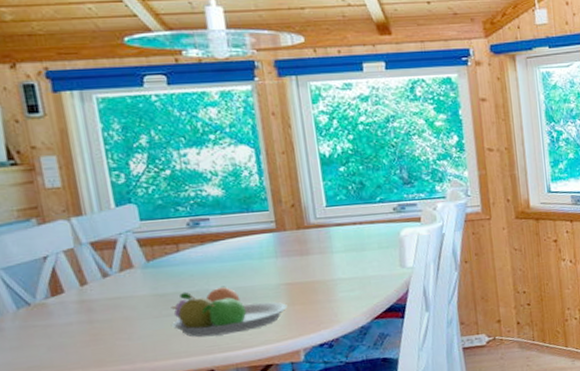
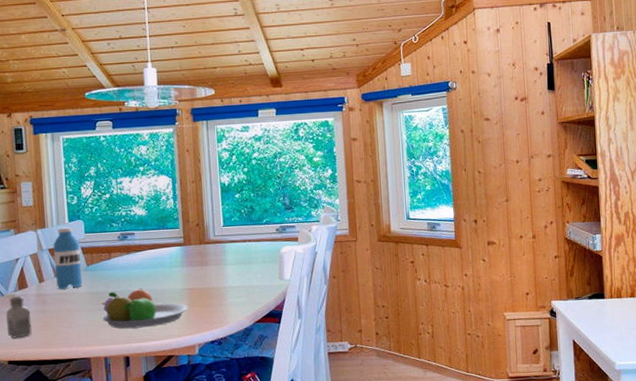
saltshaker: none [36,304,77,358] -> present [6,296,32,338]
water bottle: none [95,213,143,293] -> present [53,227,83,289]

